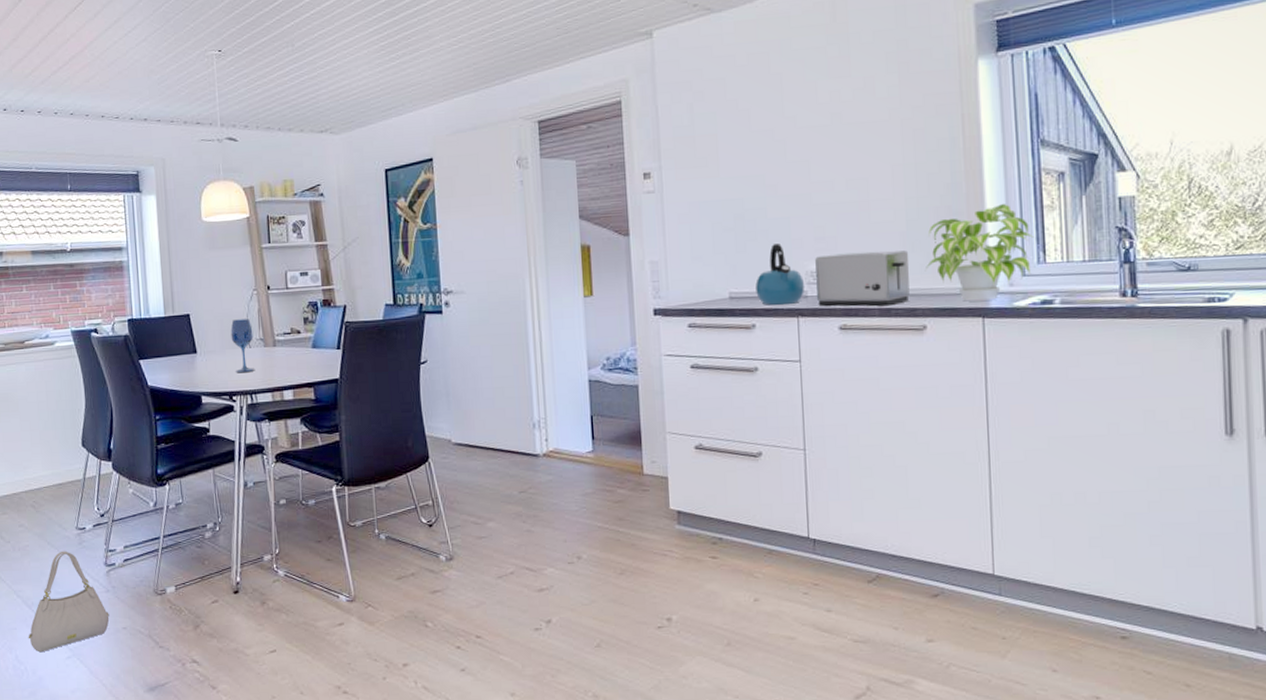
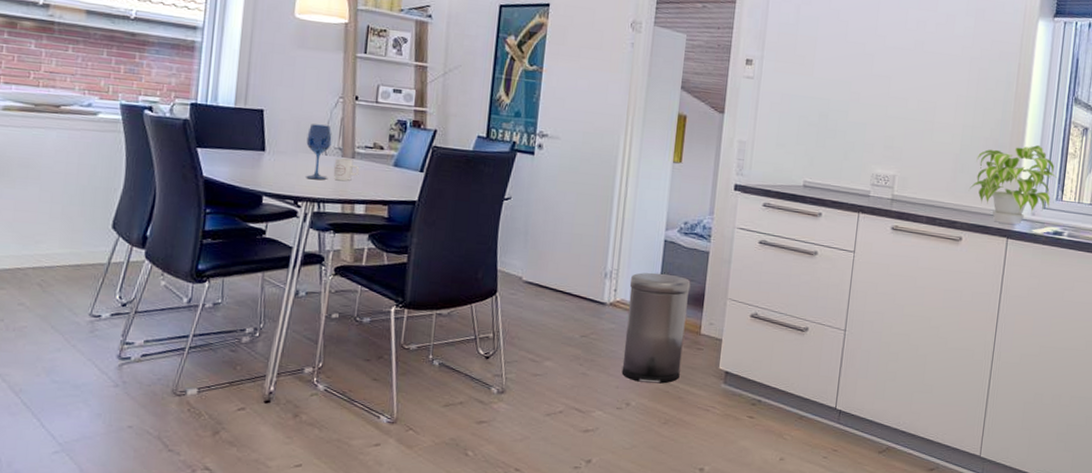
handbag: present [28,551,110,653] -> none [8,337,114,444]
mug: none [258,348,282,371] -> present [333,158,360,181]
pedal bin: none [559,415,629,533] -> present [621,272,691,384]
kettle: present [755,244,805,306] -> none [827,145,870,201]
toaster: present [815,250,910,307] -> none [877,162,958,216]

